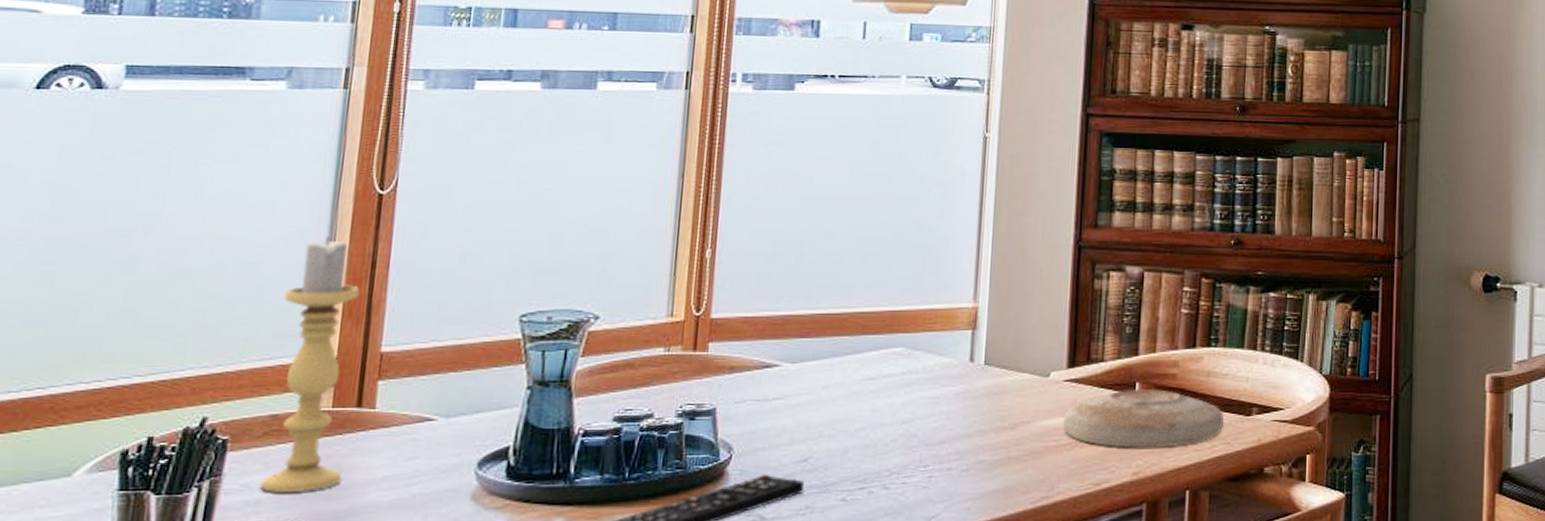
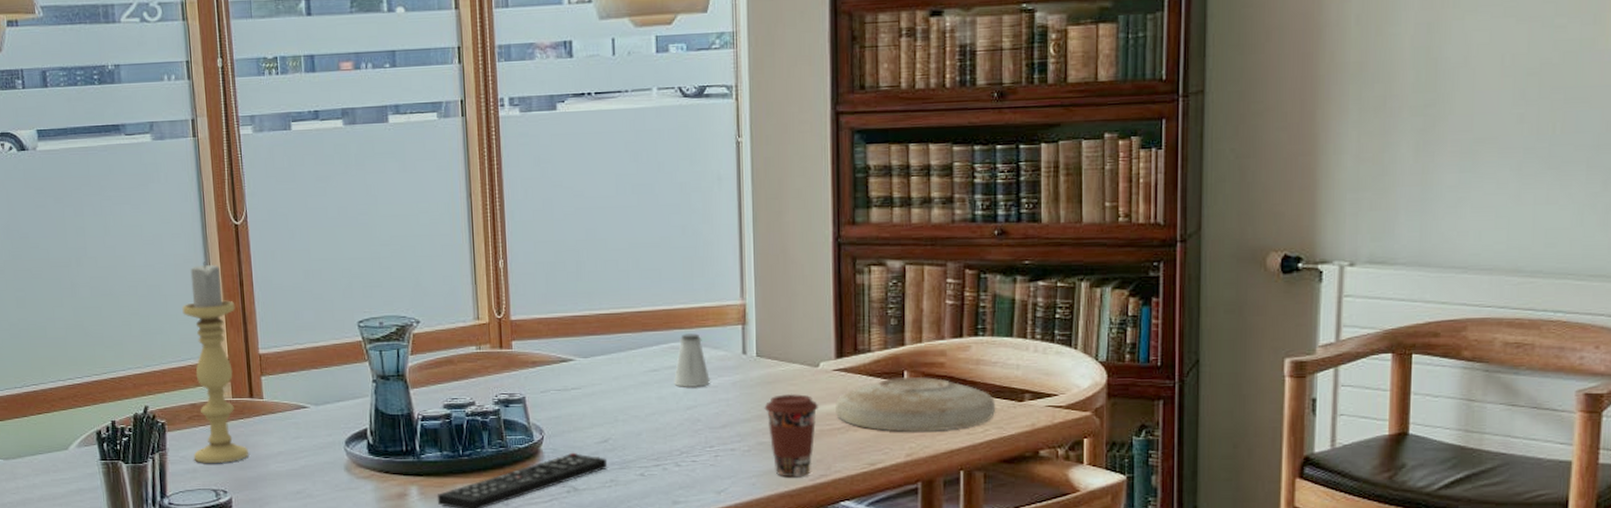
saltshaker: none [890,338,933,400] -> present [673,333,711,388]
coffee cup: none [988,405,1045,499] -> present [764,393,818,476]

